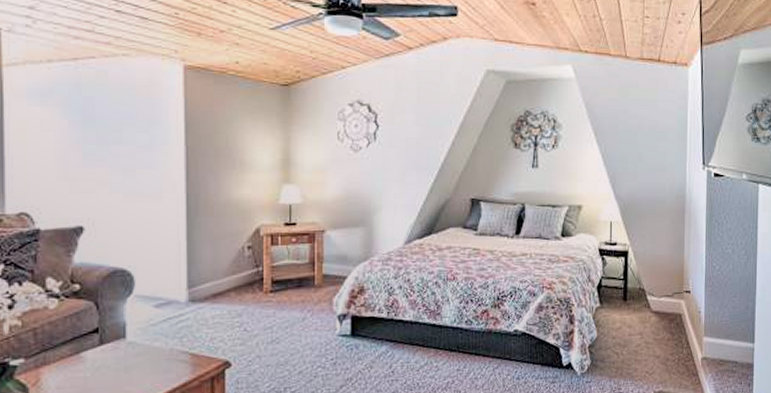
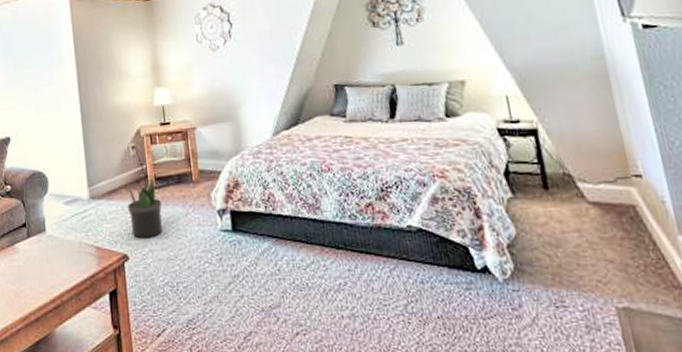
planter: none [236,279,277,344] -> present [125,176,163,239]

